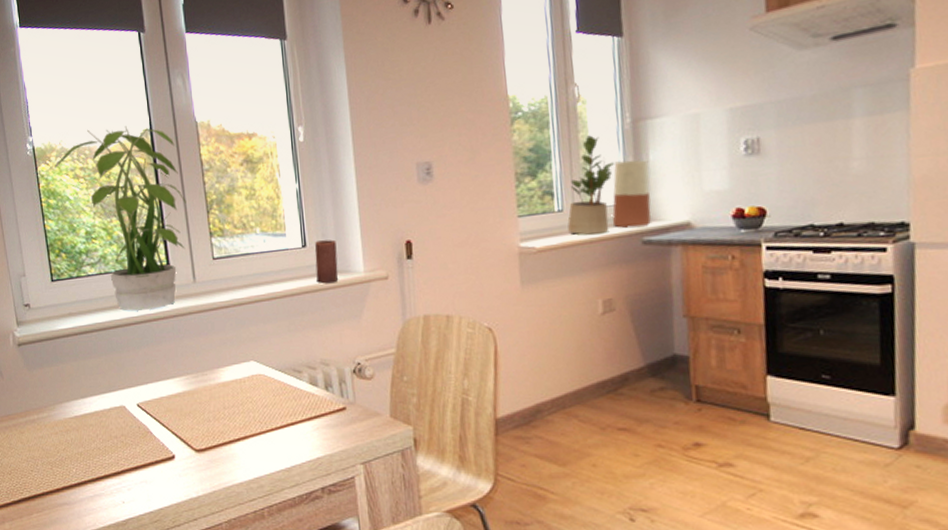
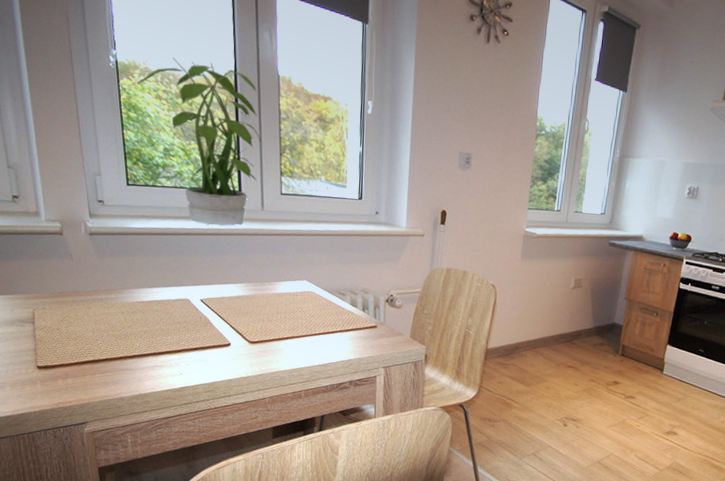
candle: present [314,239,339,284] -> none [367,197,387,232]
potted plant: present [567,135,615,236] -> none [561,160,603,233]
vase: present [612,160,651,229] -> none [592,183,625,234]

